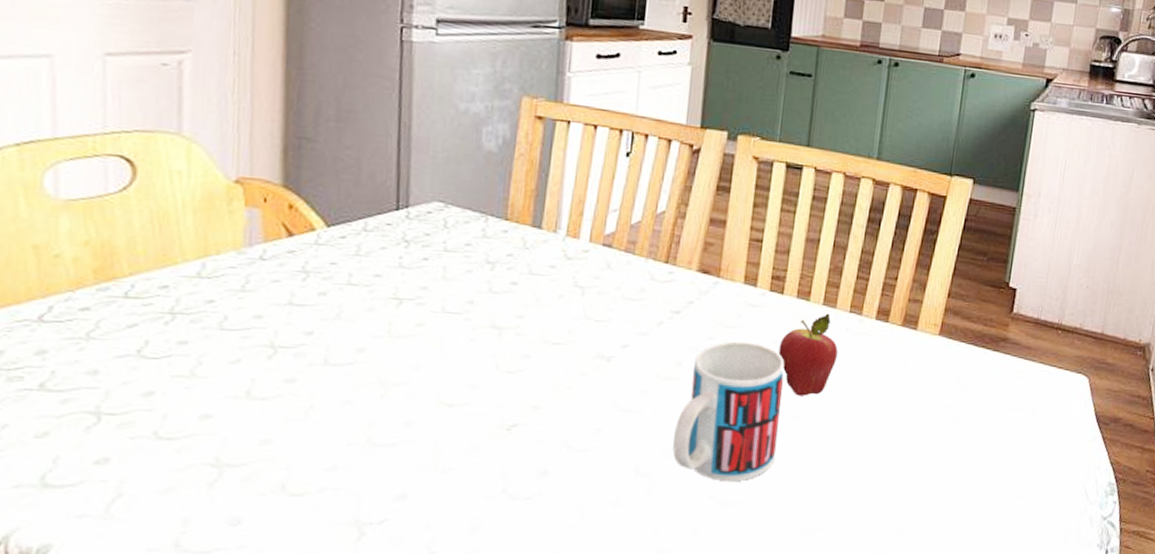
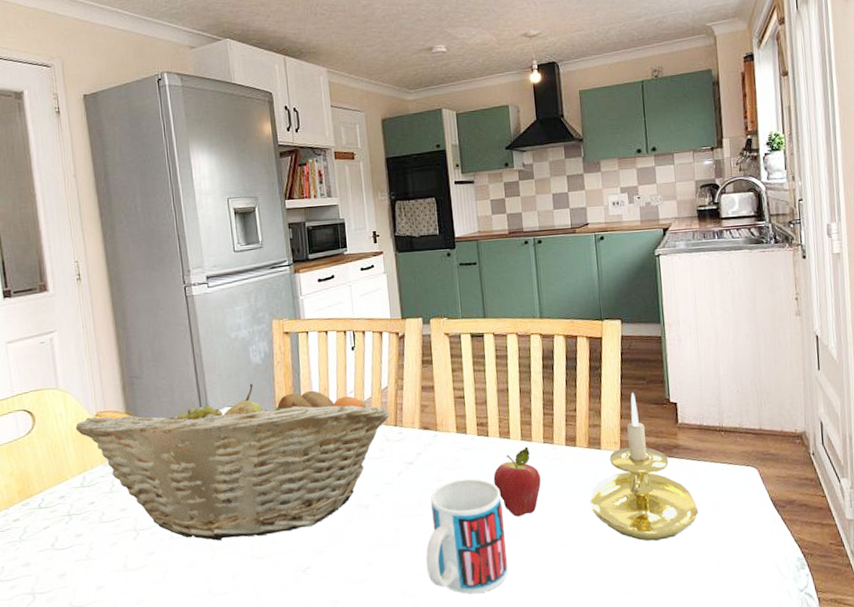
fruit basket: none [200,176,662,377] -> present [75,383,390,541]
candle holder: none [889,268,1014,445] -> present [590,392,699,541]

